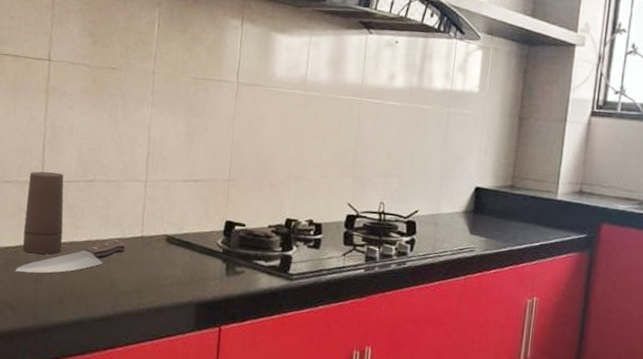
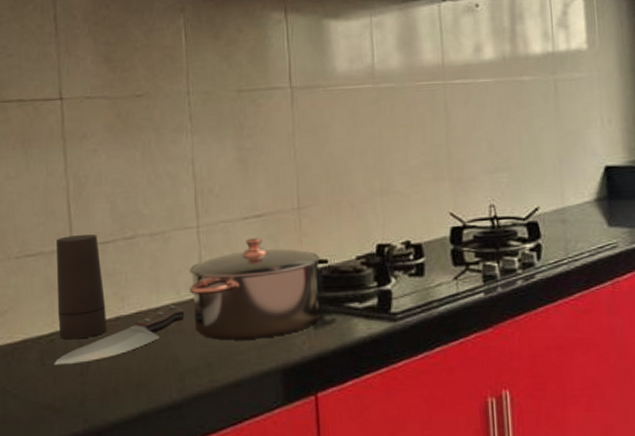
cooking pot: none [131,197,240,278] -> present [189,237,322,341]

